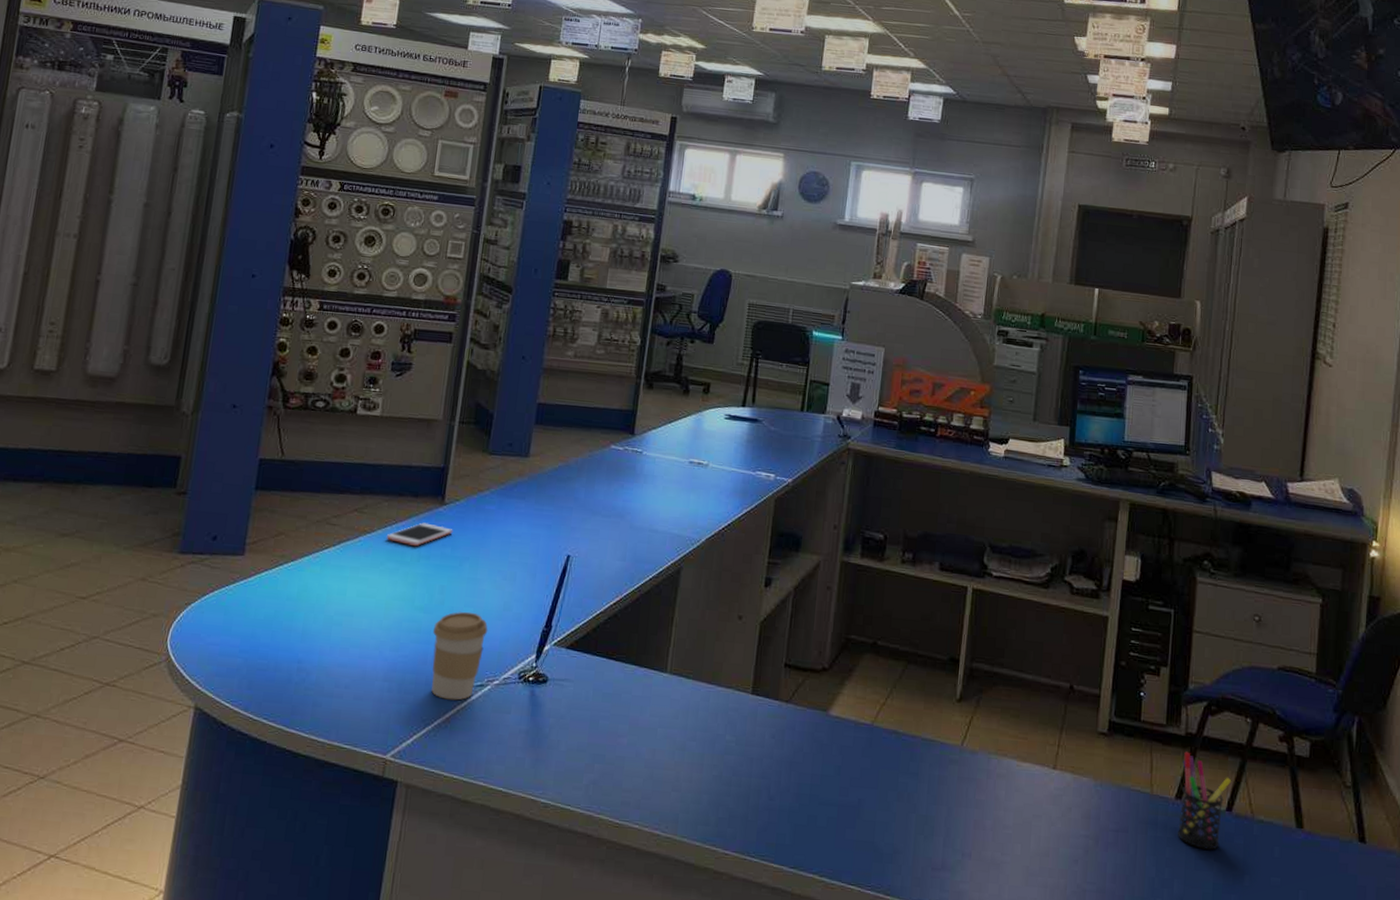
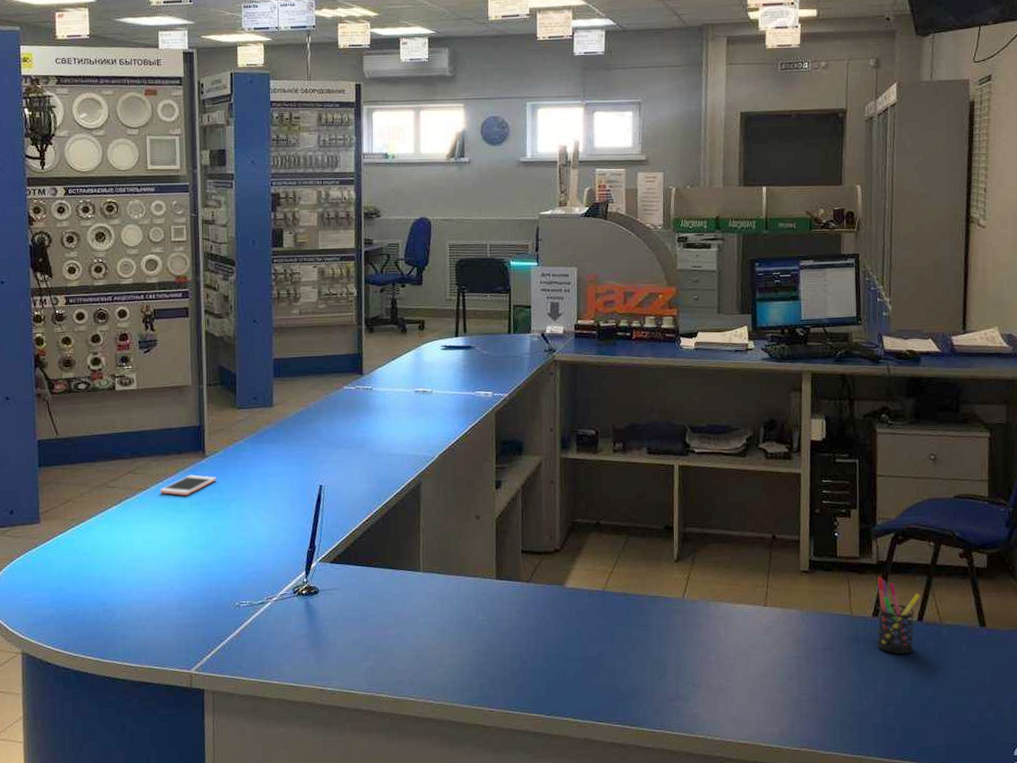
coffee cup: present [431,611,488,700] -> none [213,544,261,619]

